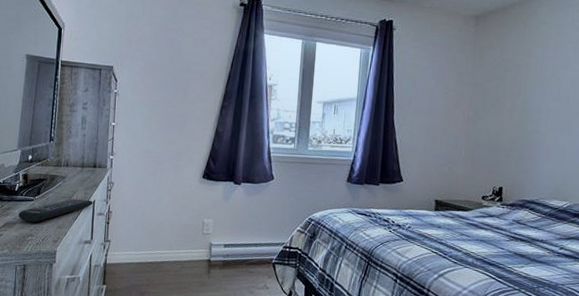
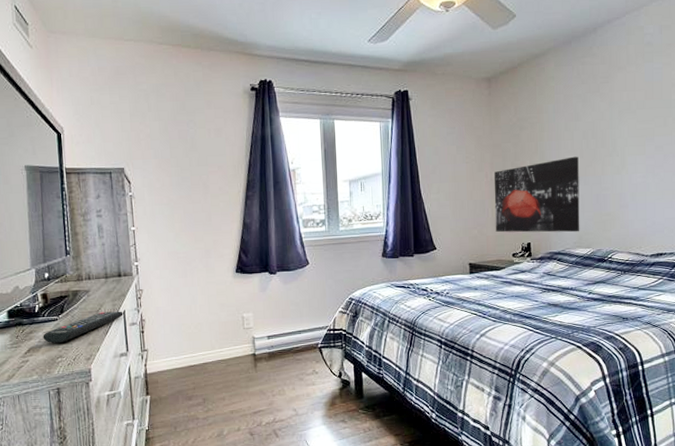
wall art: none [466,104,564,183] -> present [494,156,580,233]

